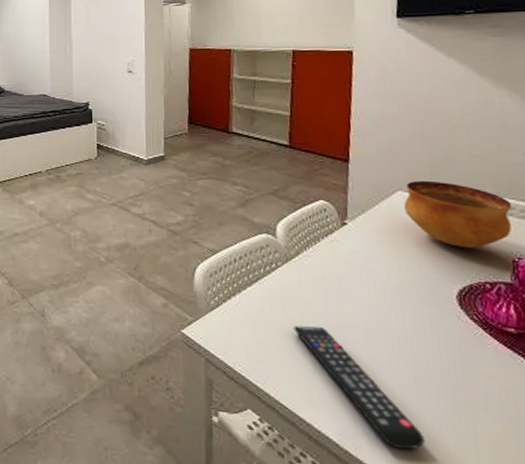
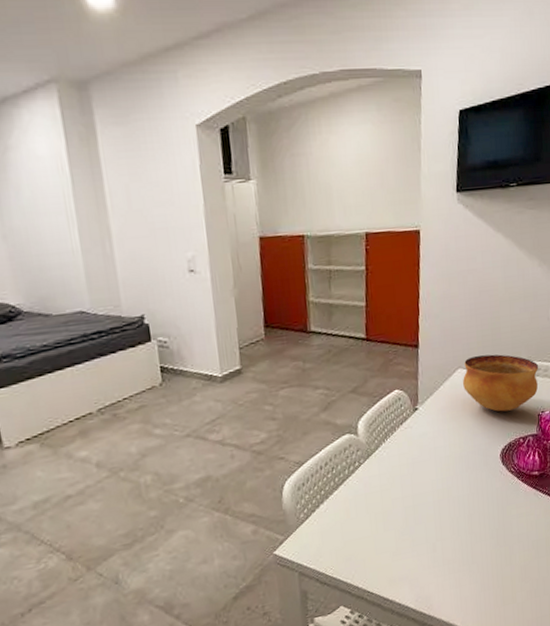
remote control: present [293,325,426,450] -> none [376,511,478,597]

